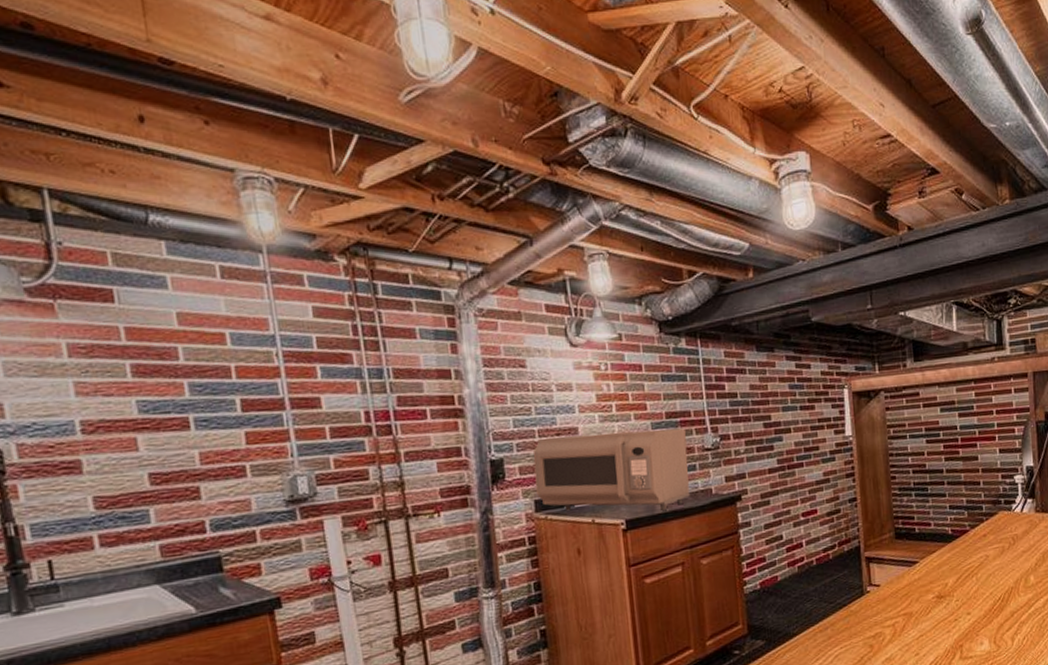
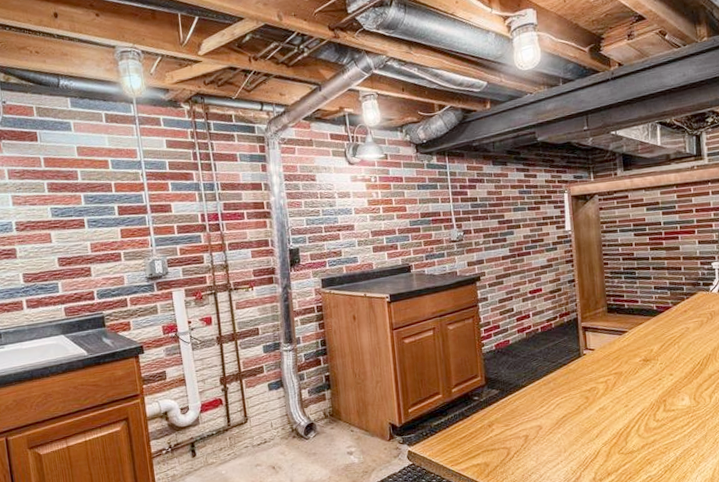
microwave: present [532,428,690,511] -> none [320,225,440,288]

